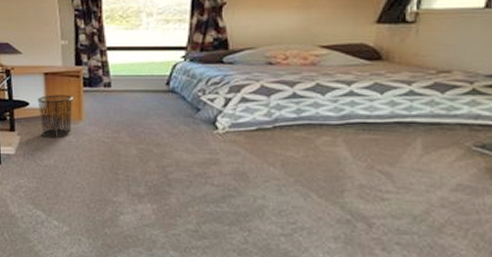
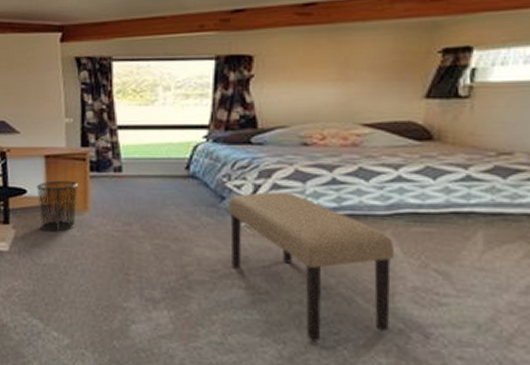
bench: none [203,104,344,230] -> present [229,192,394,342]

